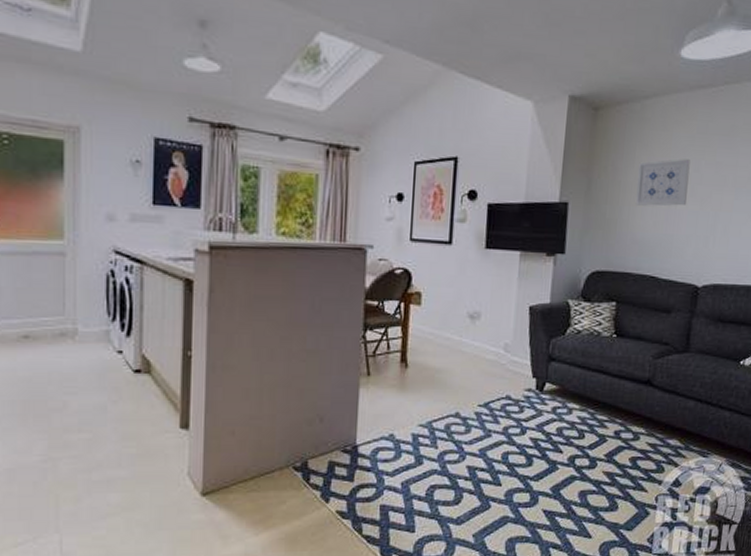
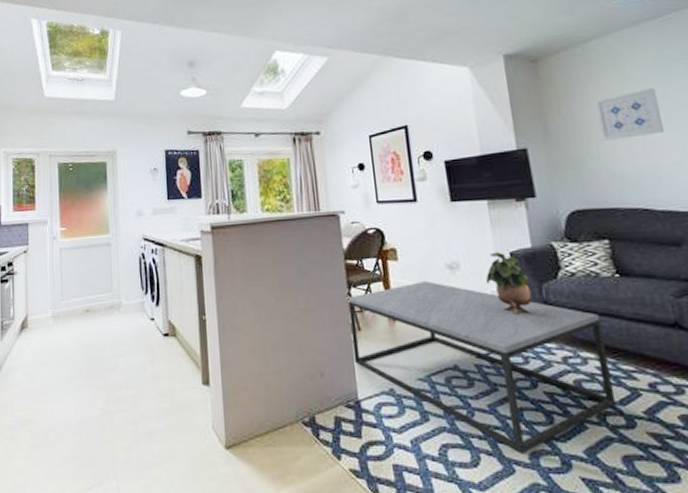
coffee table: none [358,328,592,492] -> present [348,280,617,454]
potted plant: none [503,304,541,367] -> present [486,251,533,315]

